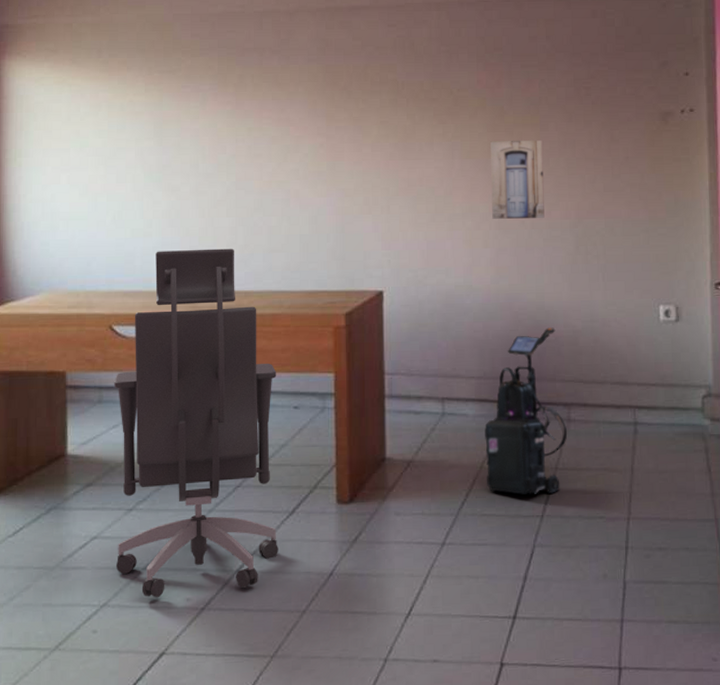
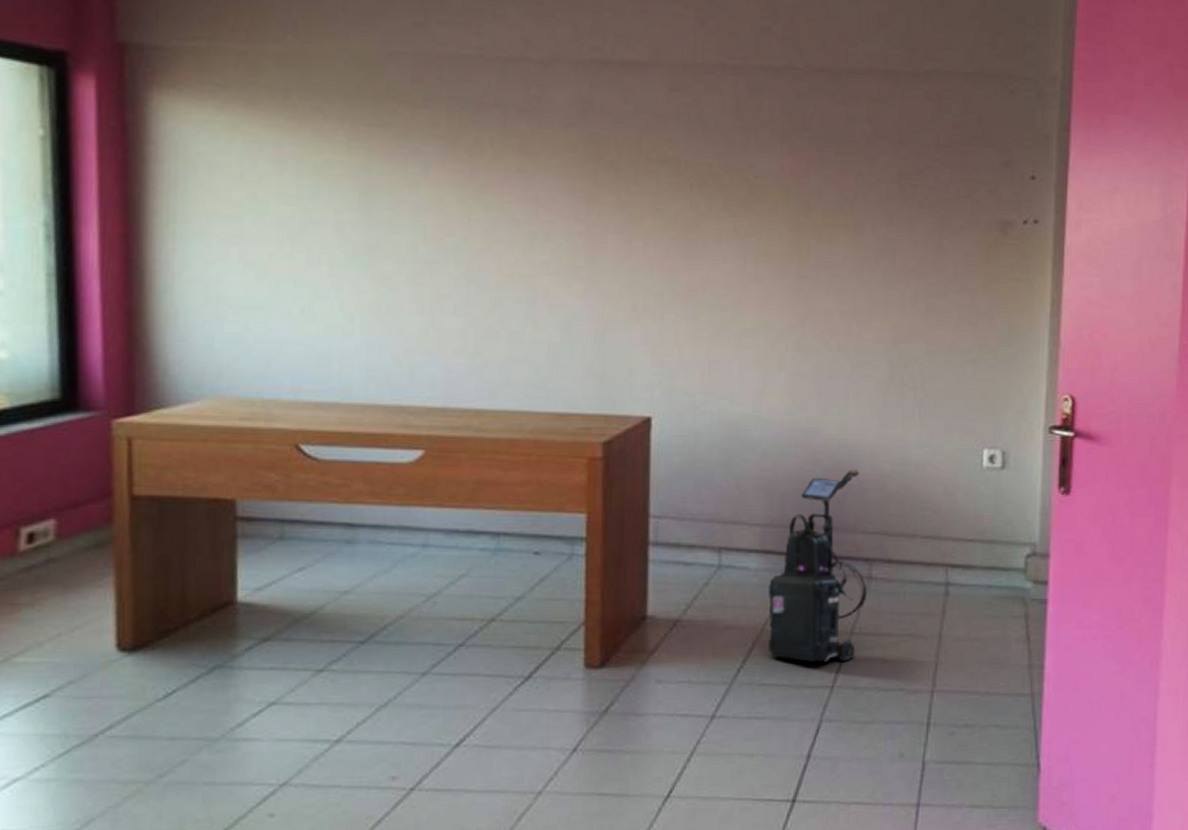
office chair: present [114,248,278,598] -> none [301,354,514,776]
wall art: present [490,140,545,219] -> none [790,243,857,339]

